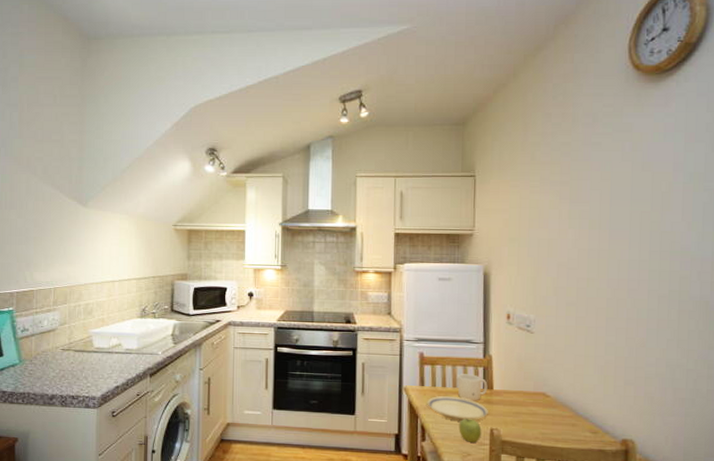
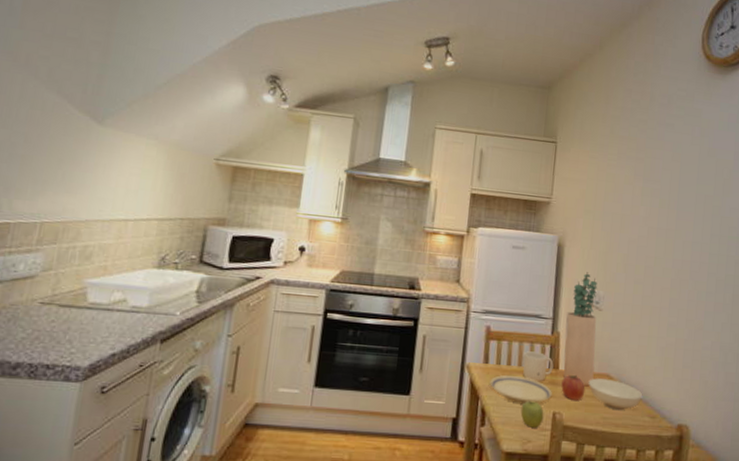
vase: none [496,297,530,405] -> present [563,272,597,387]
fruit: none [497,394,522,418] -> present [561,374,586,401]
bowl: none [524,397,582,427] -> present [588,378,643,411]

